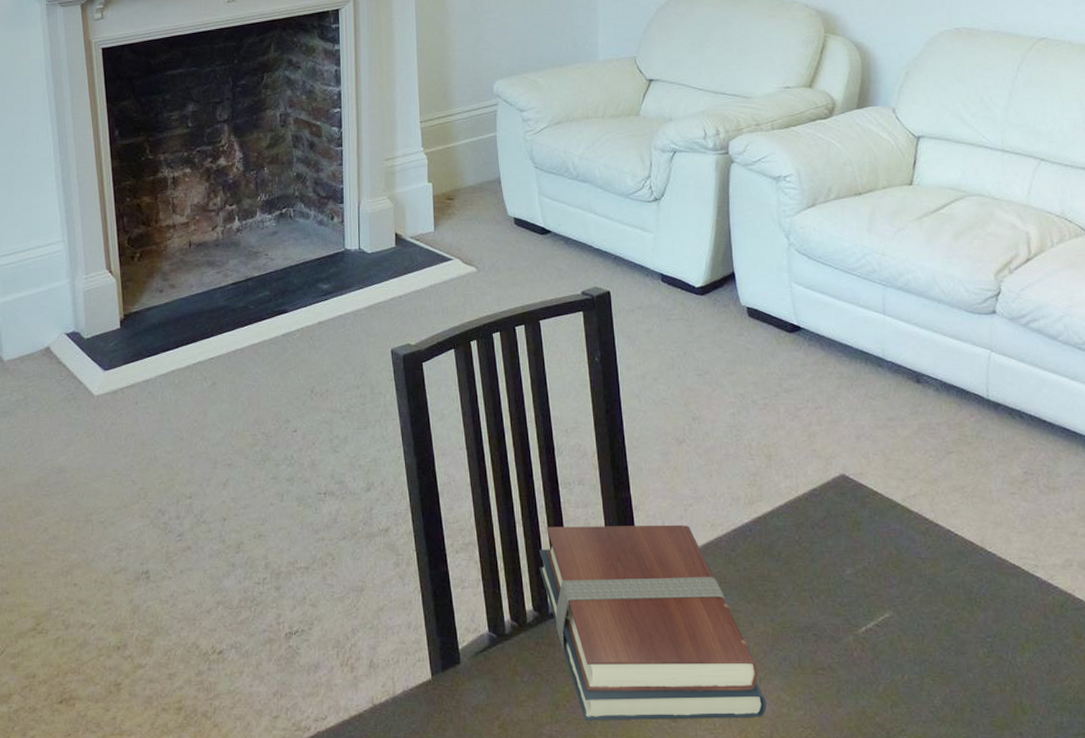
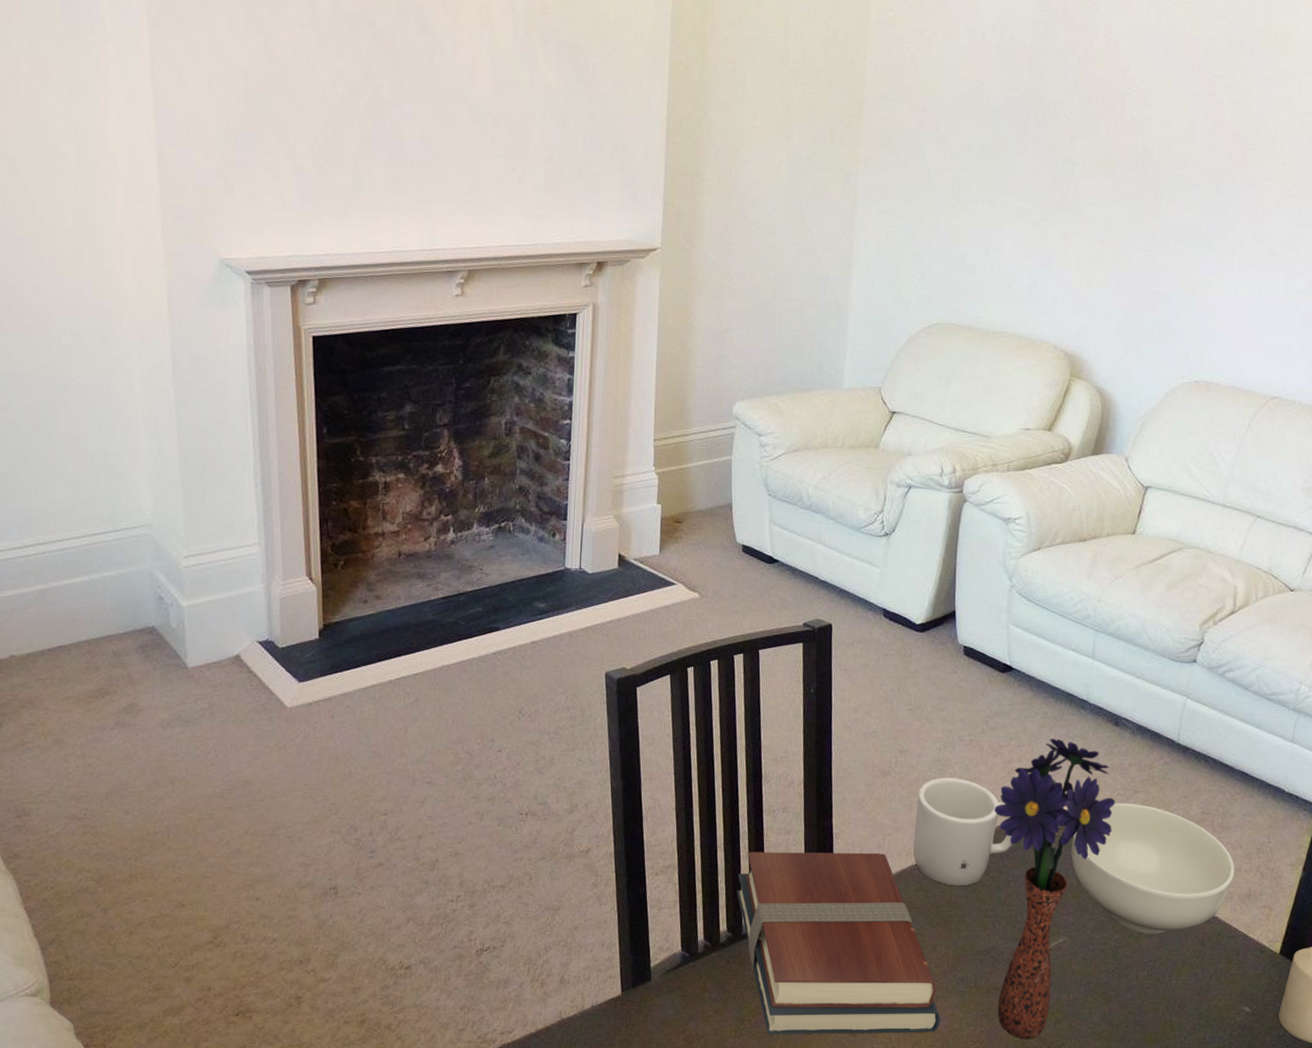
mug: none [716,444,822,559] -> present [913,778,1012,886]
flower arrangement: none [798,399,928,725] -> present [994,738,1116,1040]
bowl: none [885,464,1071,608] -> present [1071,802,1235,935]

